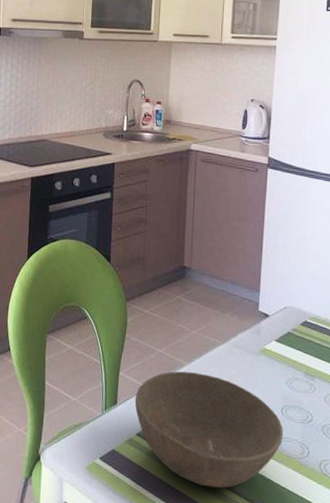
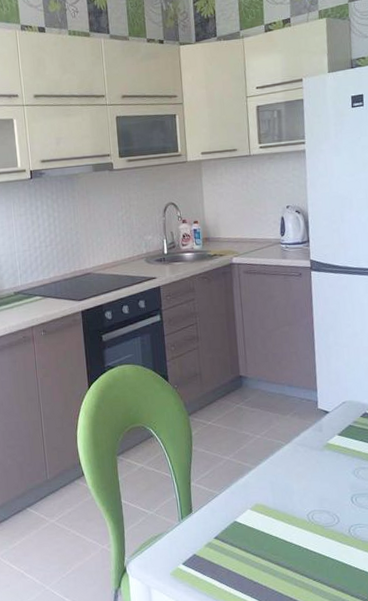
bowl: present [134,371,283,488] -> none [208,474,356,578]

